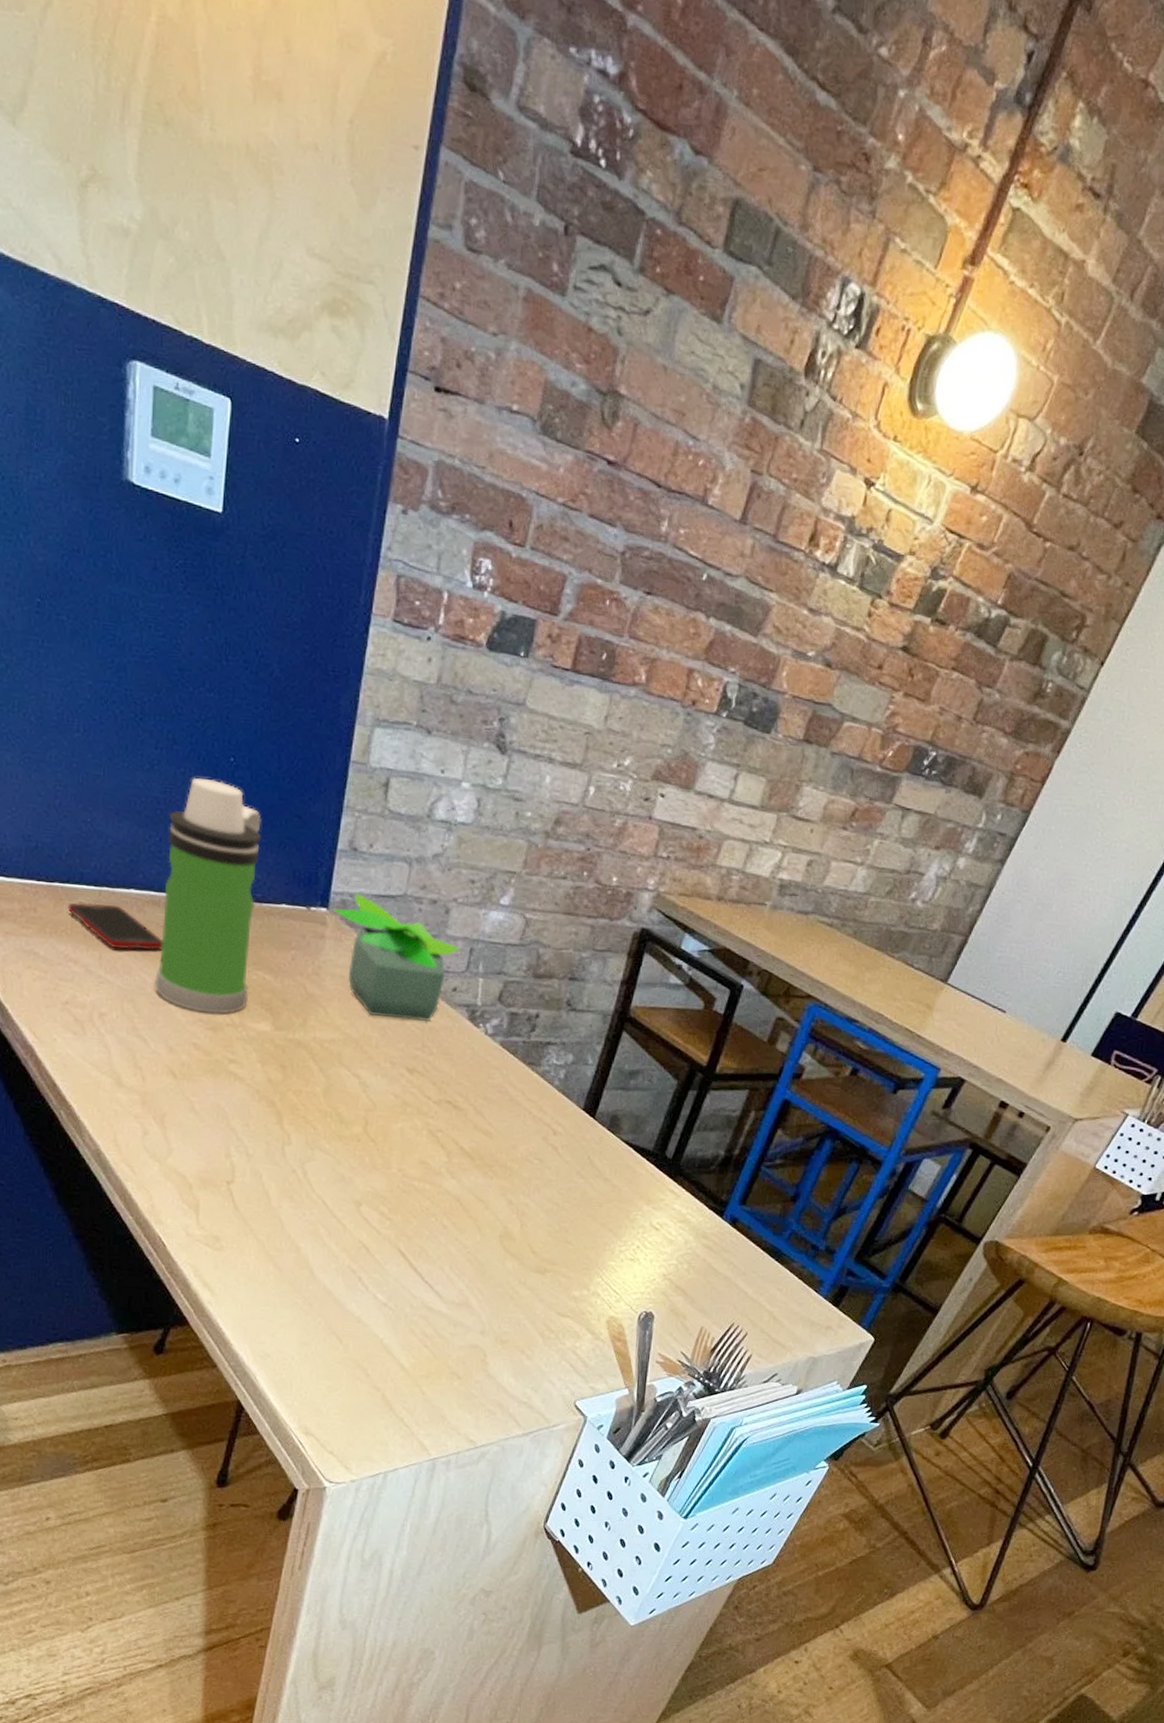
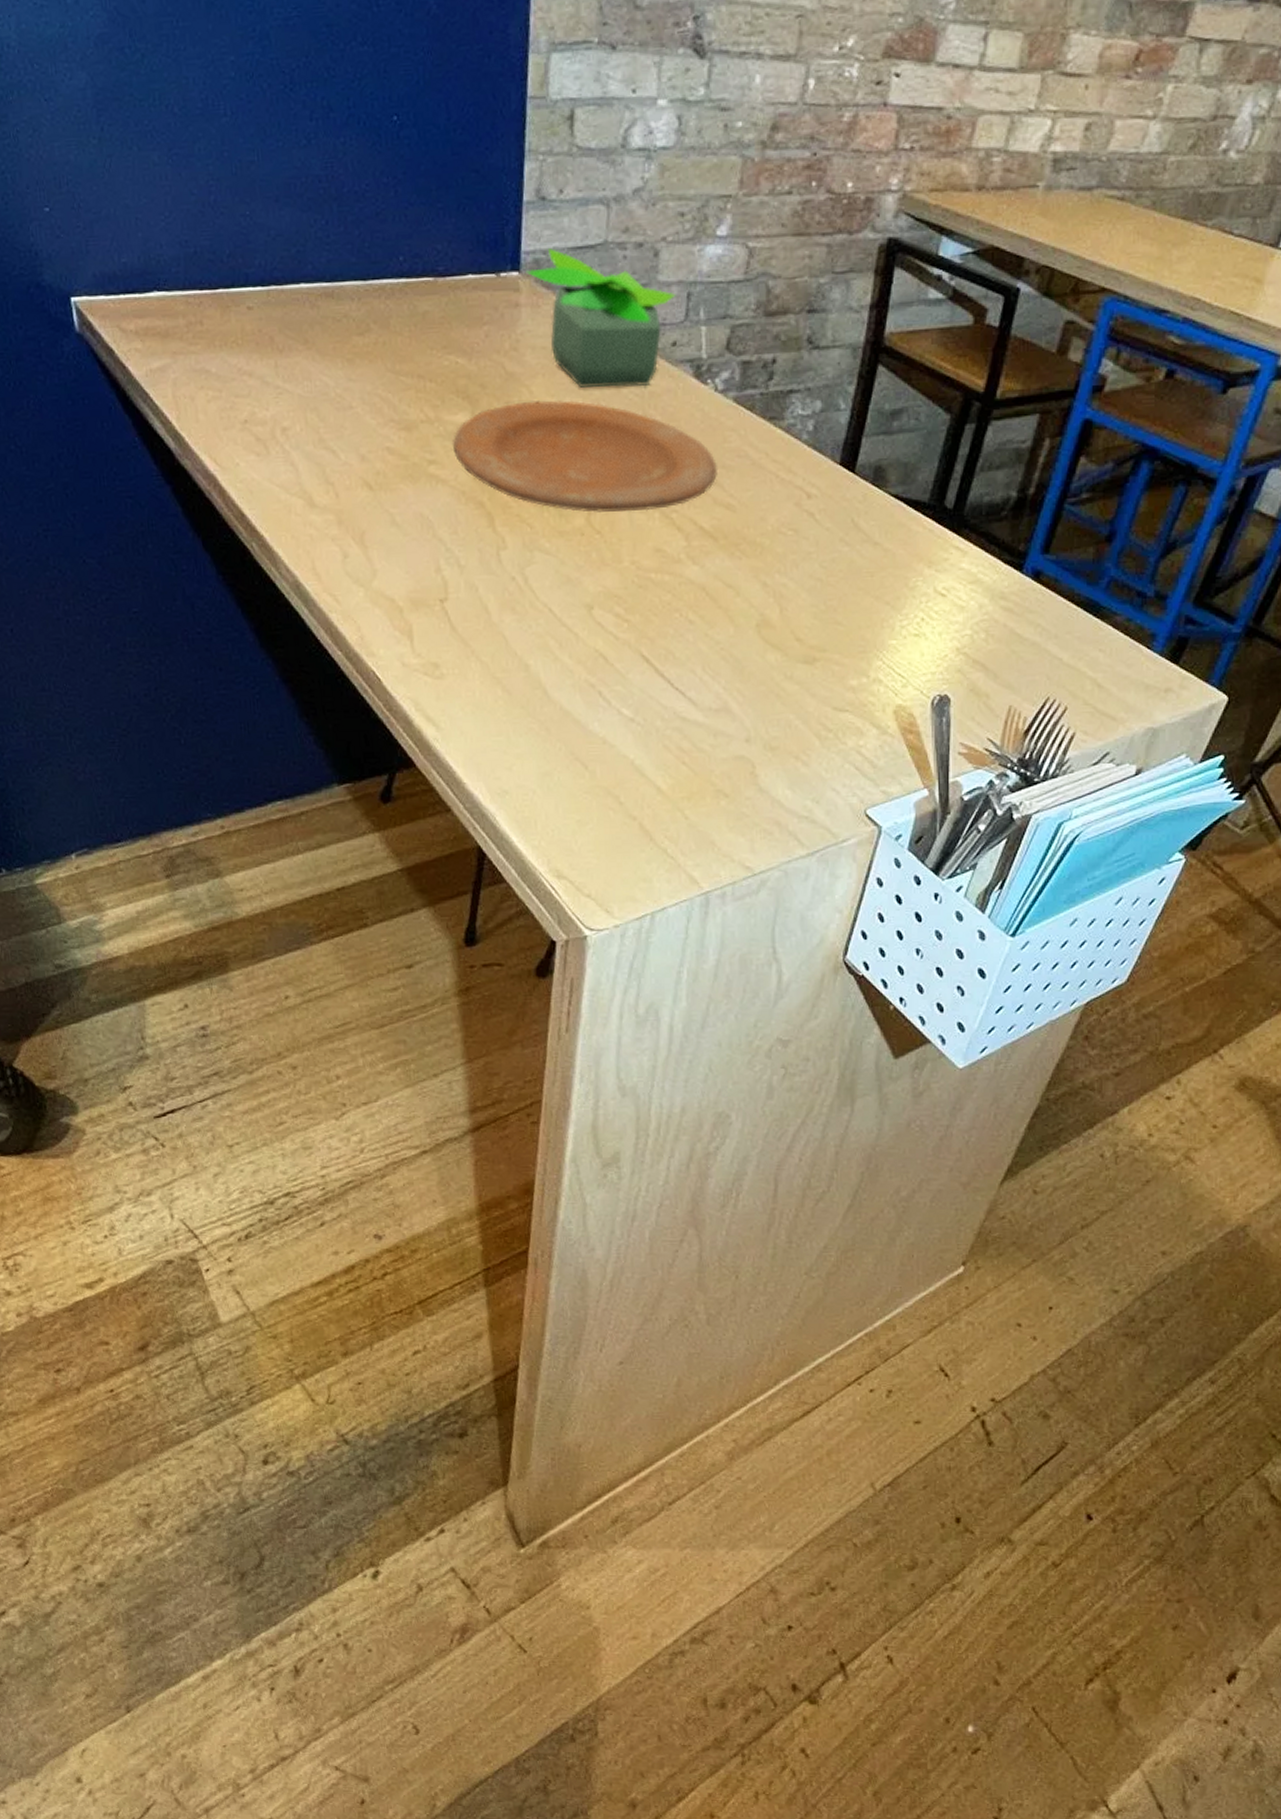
cell phone: present [67,902,163,951] -> none [235,305,343,354]
water bottle: present [154,778,262,1014] -> none [334,144,441,411]
plate: none [252,1020,481,1128] -> present [452,400,718,512]

